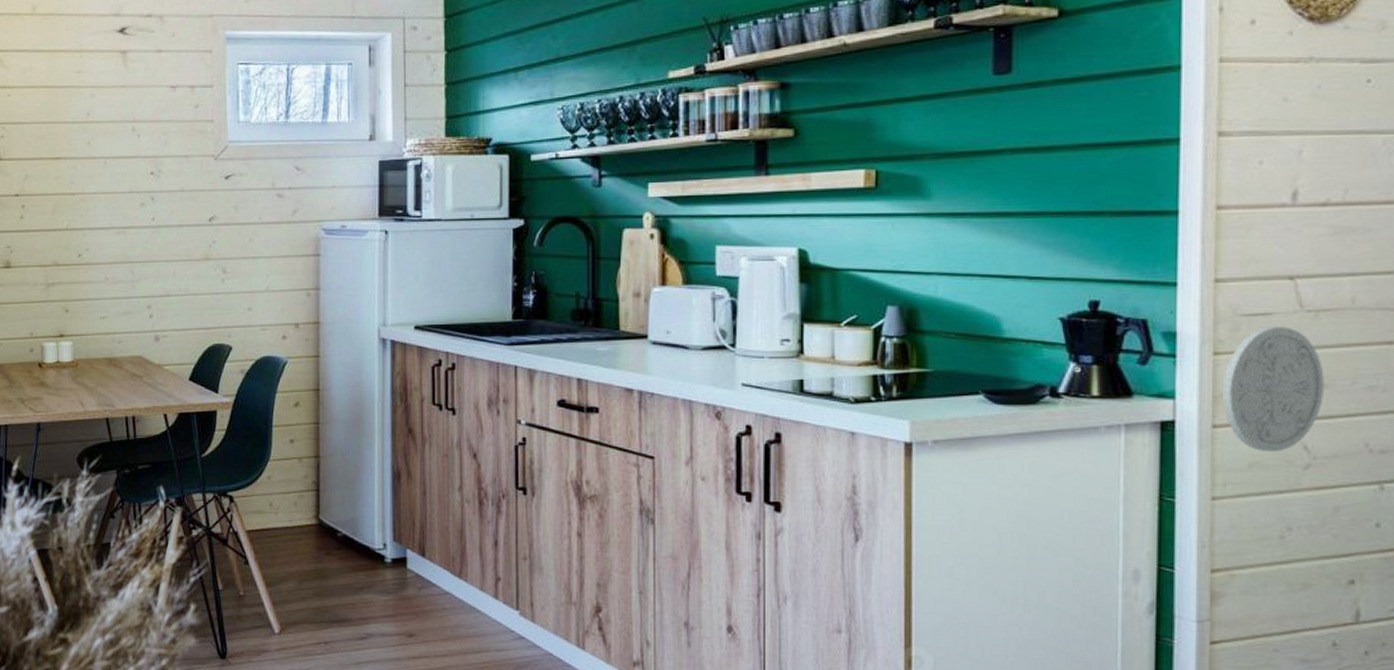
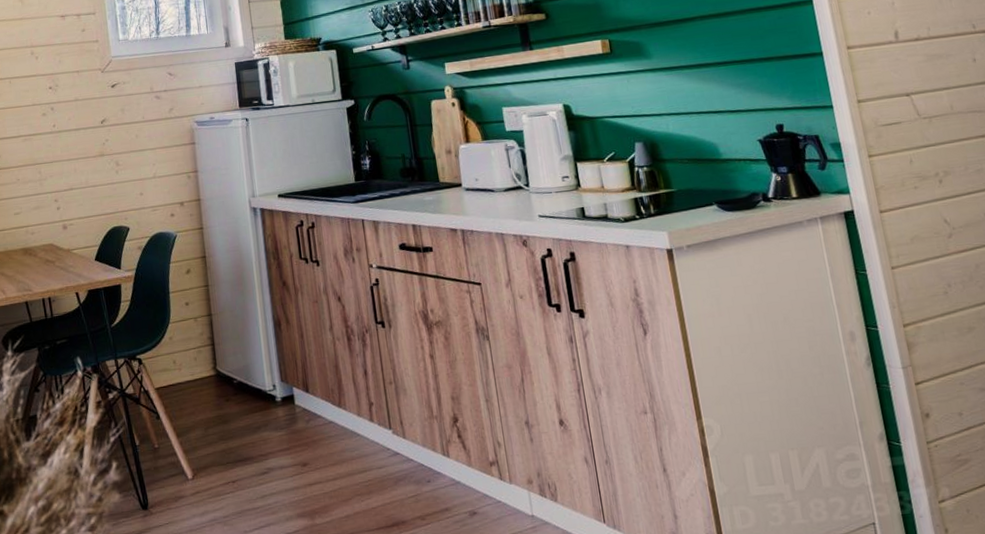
decorative medallion: present [1223,327,1324,451] -> none [879,131,950,228]

